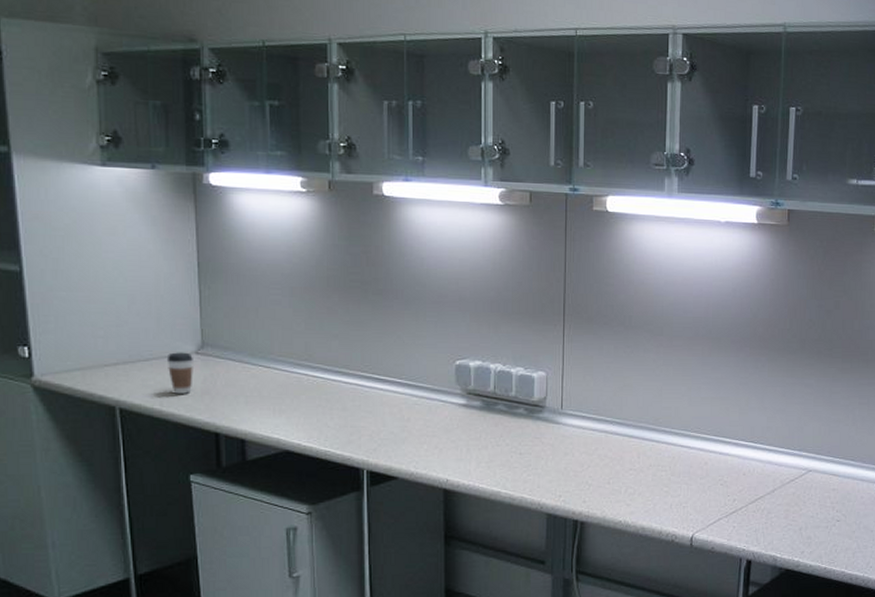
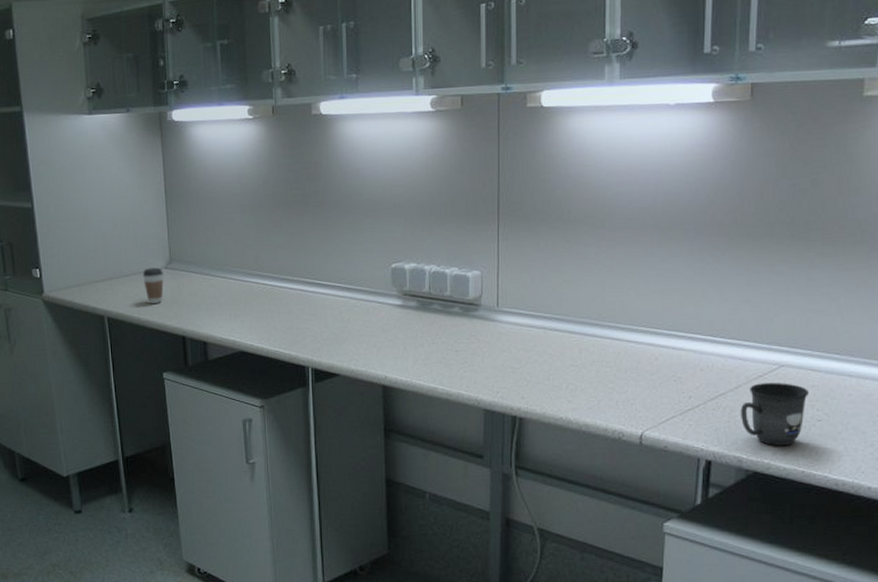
mug: none [775,486,830,545] -> present [740,383,809,446]

